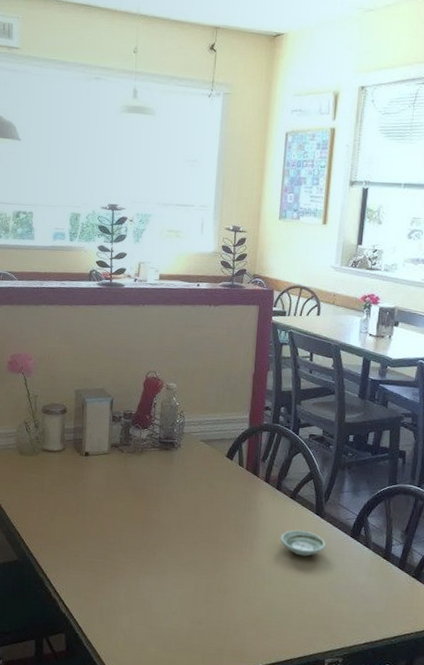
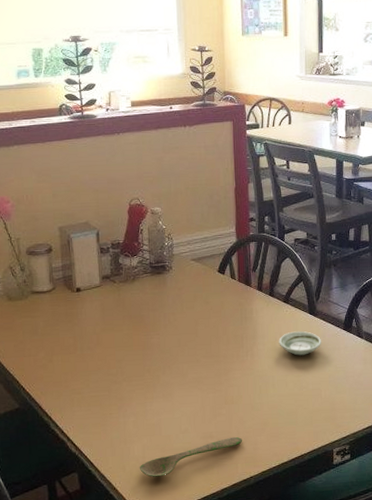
spoon: none [125,627,232,654] -> present [139,436,243,477]

